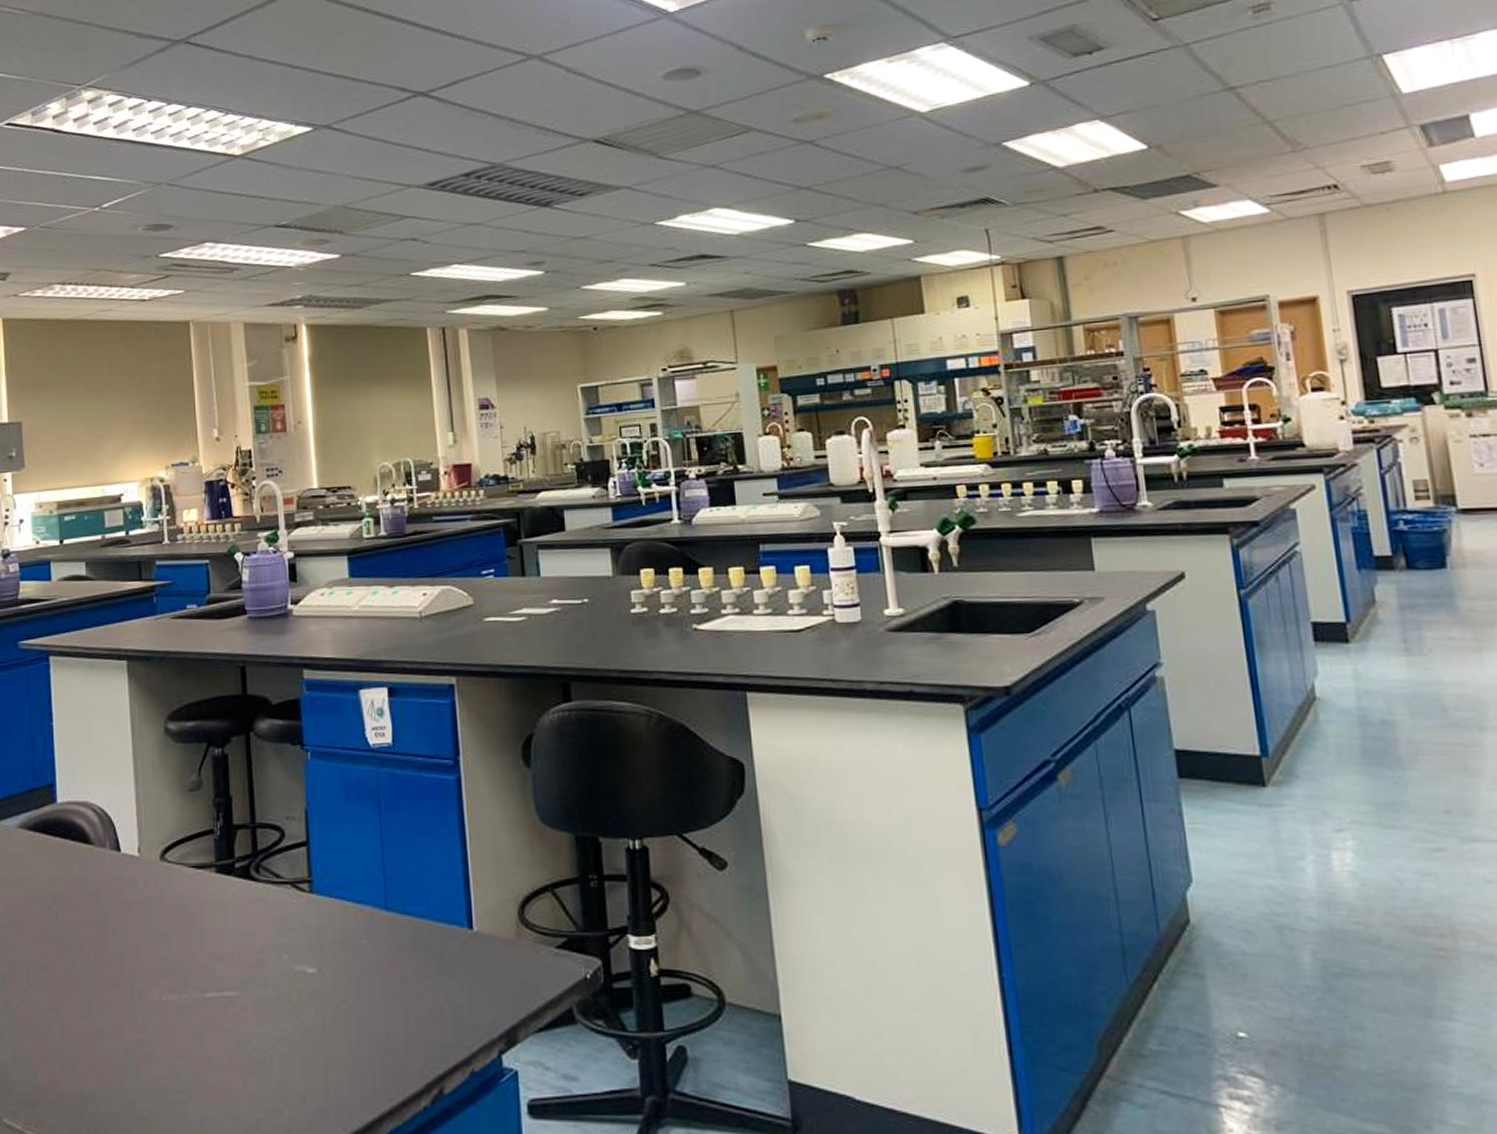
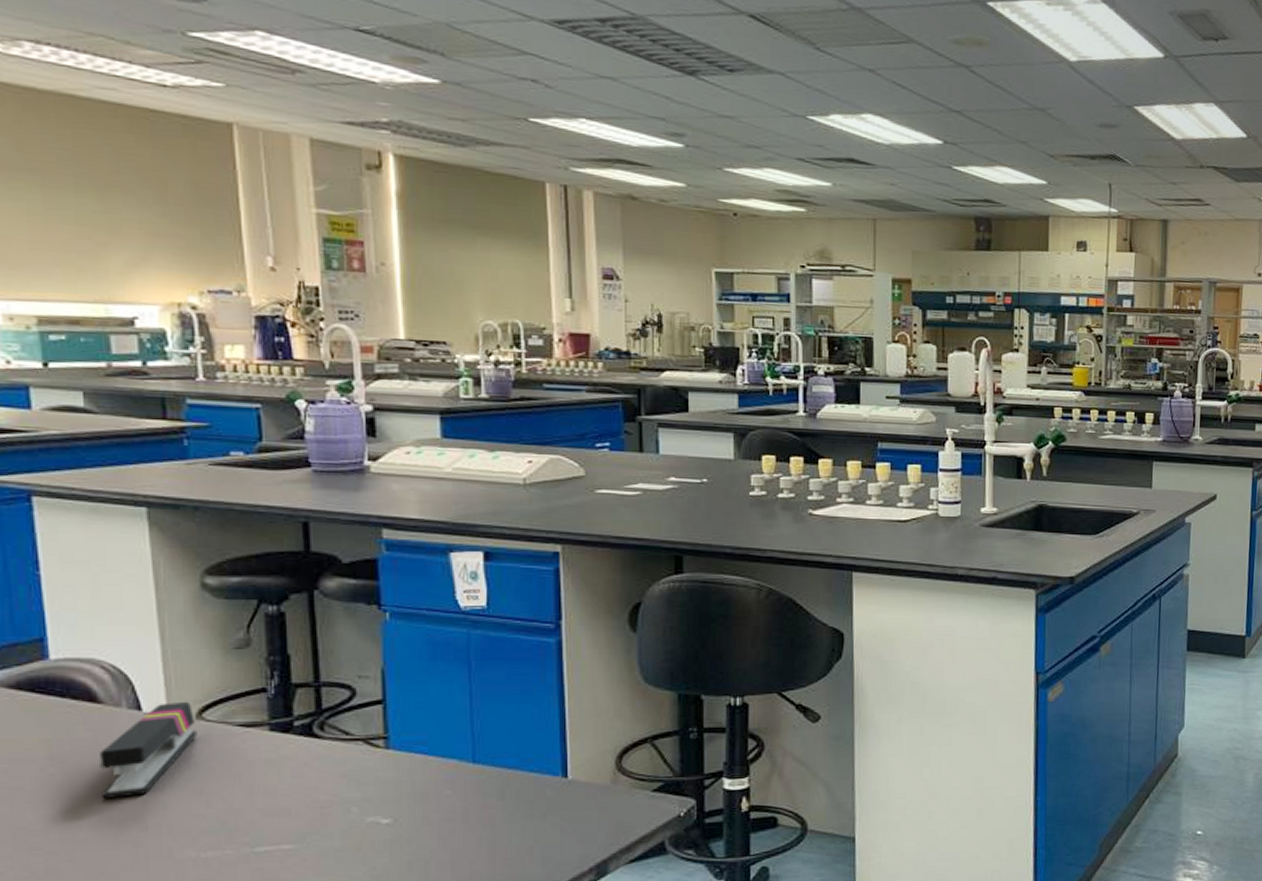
stapler: none [90,842,161,938] -> present [100,701,198,800]

